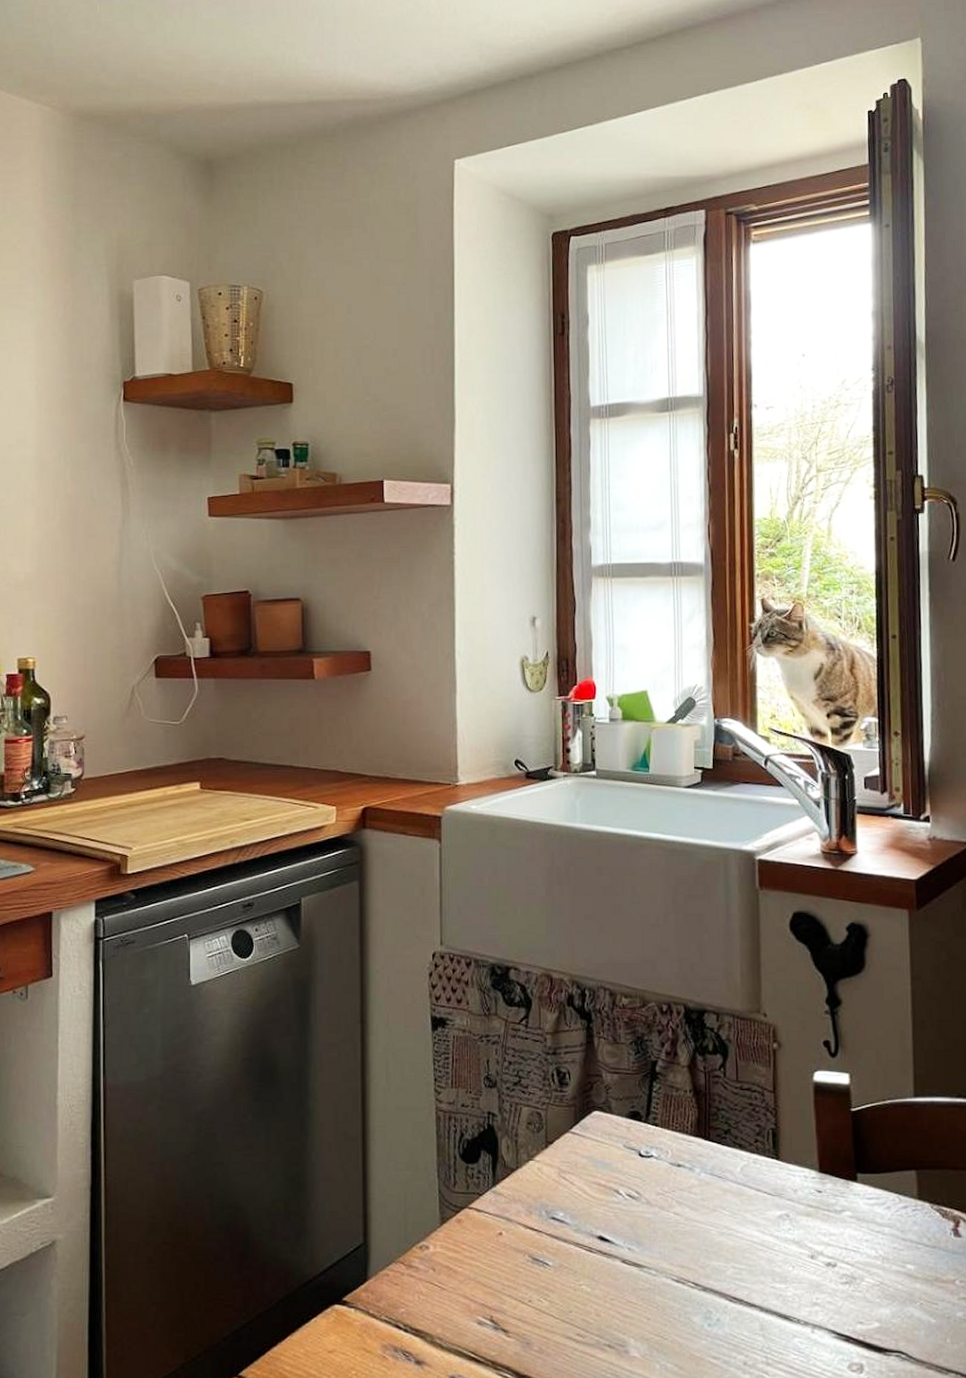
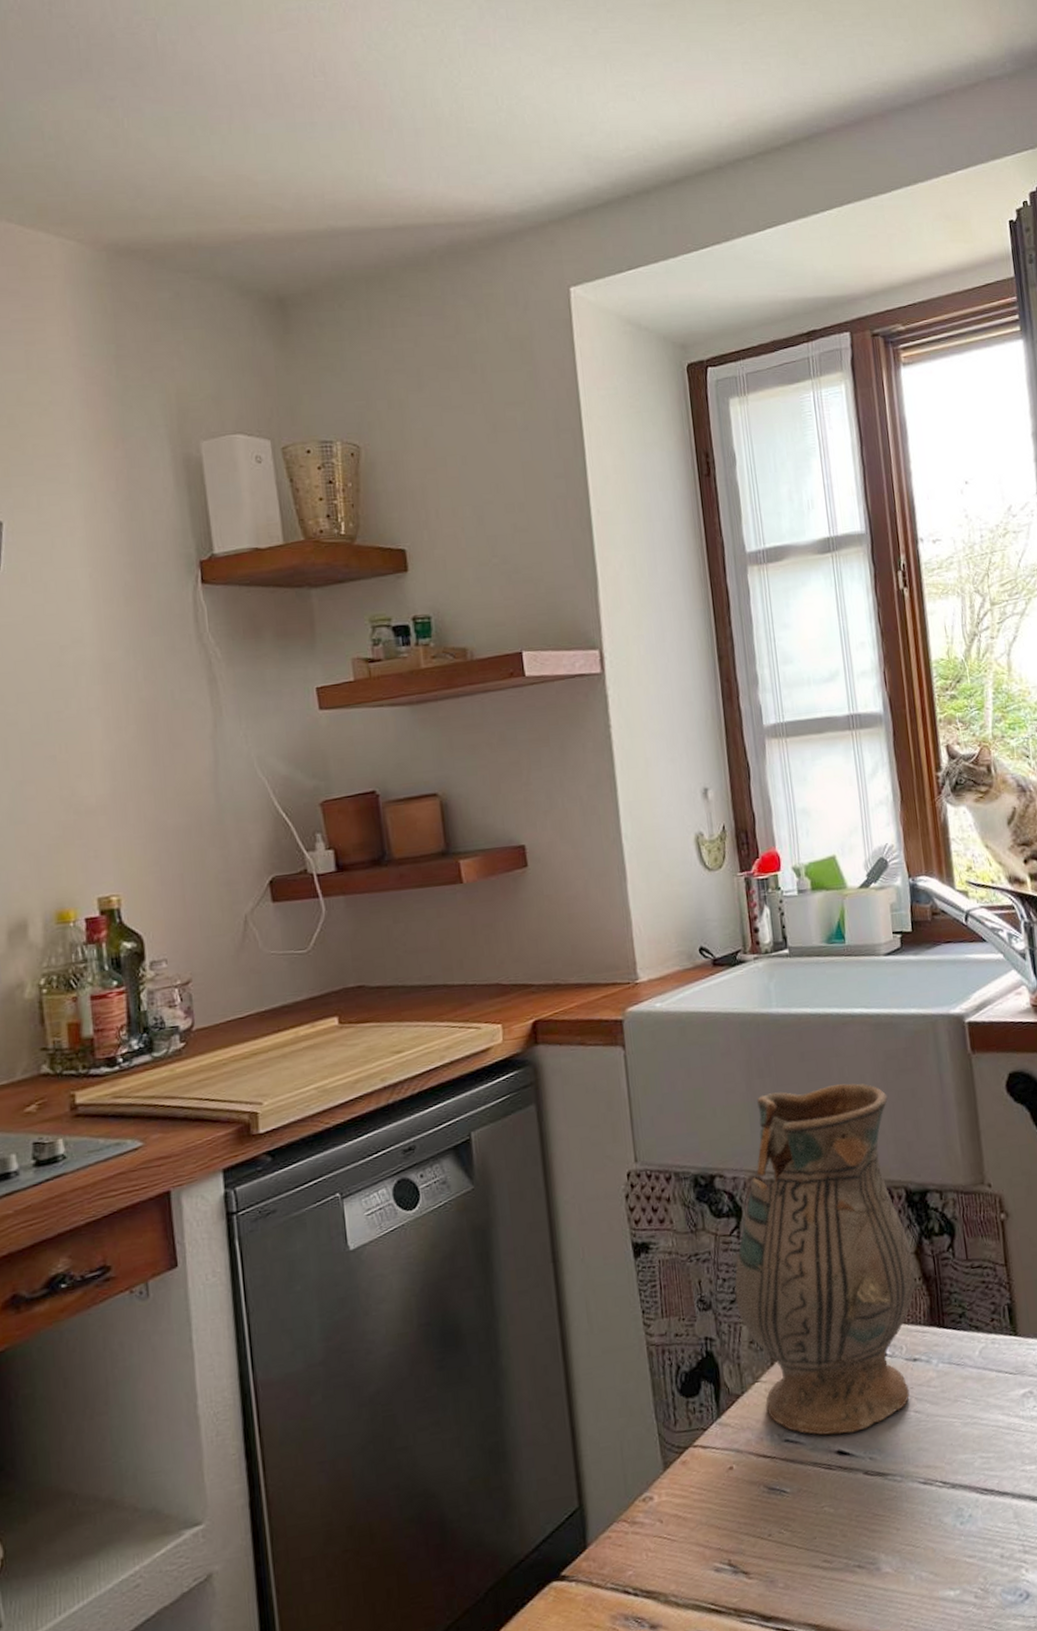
ceramic pitcher: none [518,900,686,1222] -> present [734,1083,915,1435]

